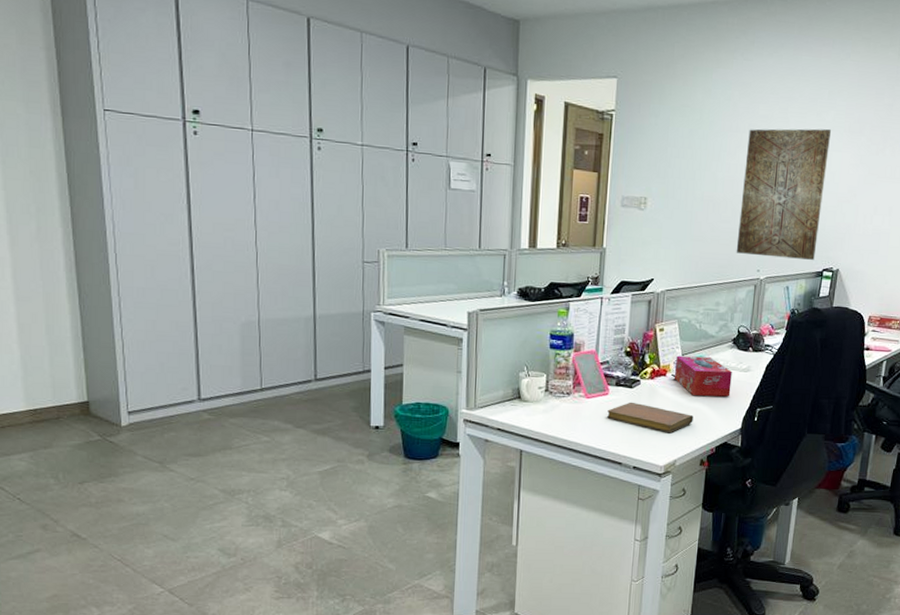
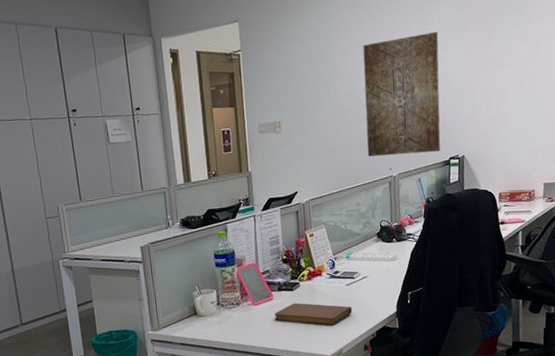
tissue box: present [675,355,732,397] -> none [328,253,382,290]

